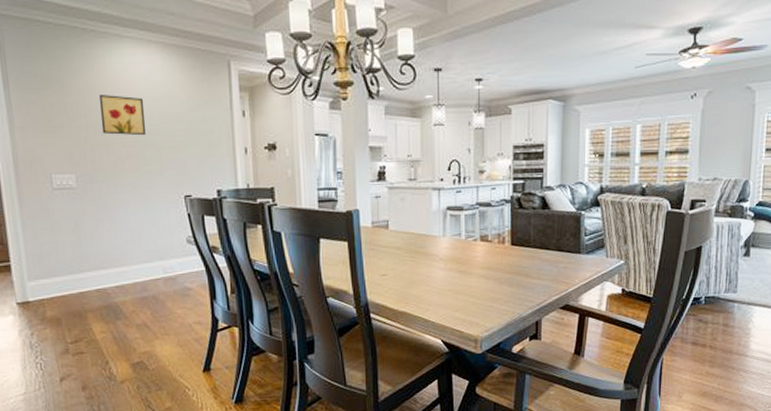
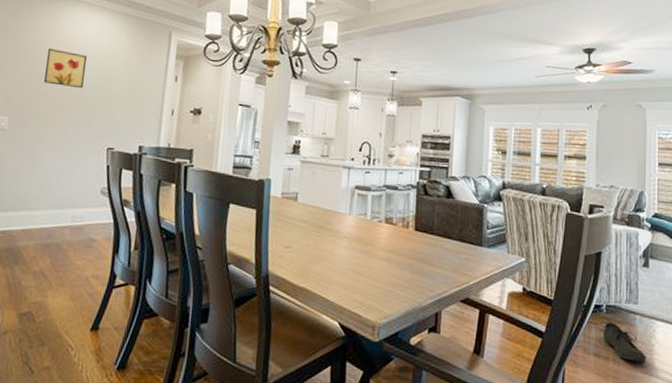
arctic: none [698,307,743,347] -> present [600,316,646,364]

